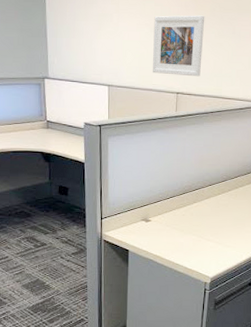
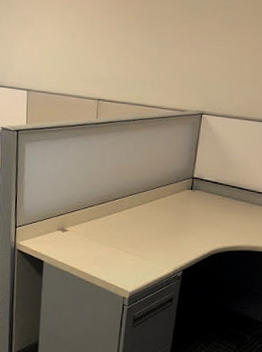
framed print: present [153,15,205,77] -> none [73,22,128,84]

